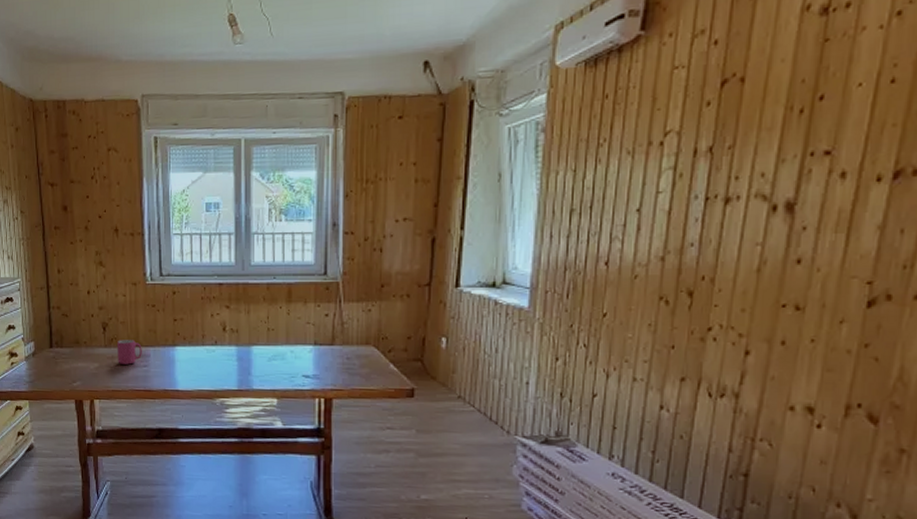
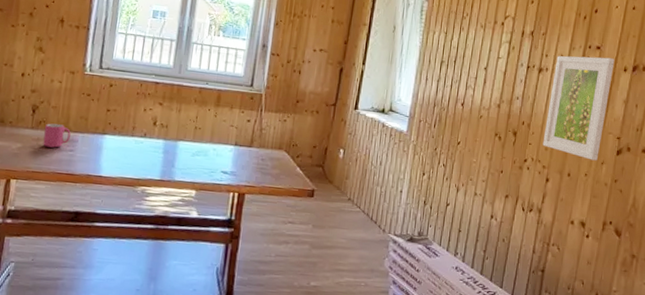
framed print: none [737,165,859,319] -> present [543,56,615,161]

